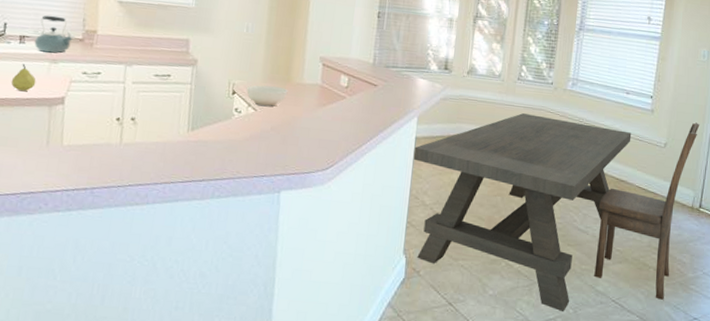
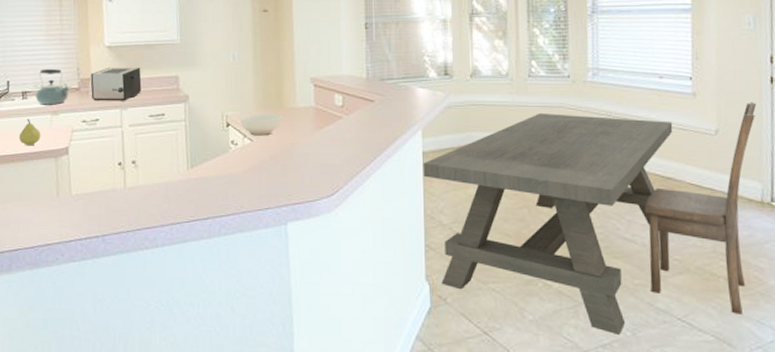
toaster: none [95,22,151,58] -> present [90,67,142,101]

